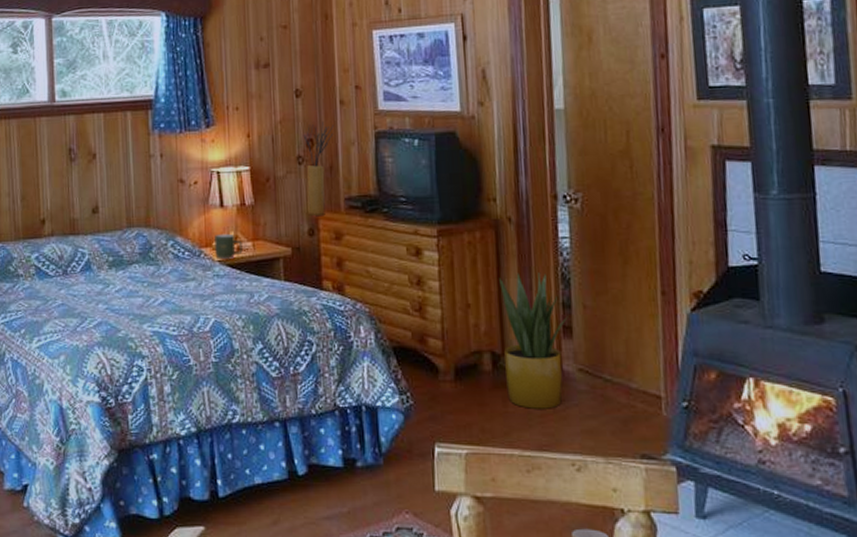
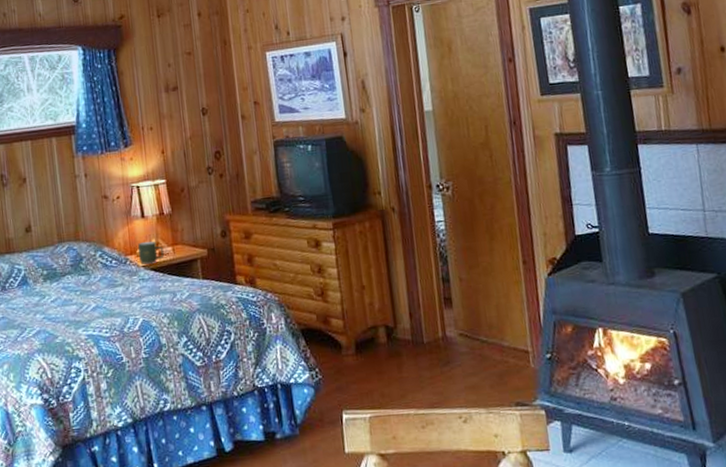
vase: present [303,121,334,216] -> none [211,135,238,219]
planter: present [499,272,568,409] -> none [388,253,448,373]

